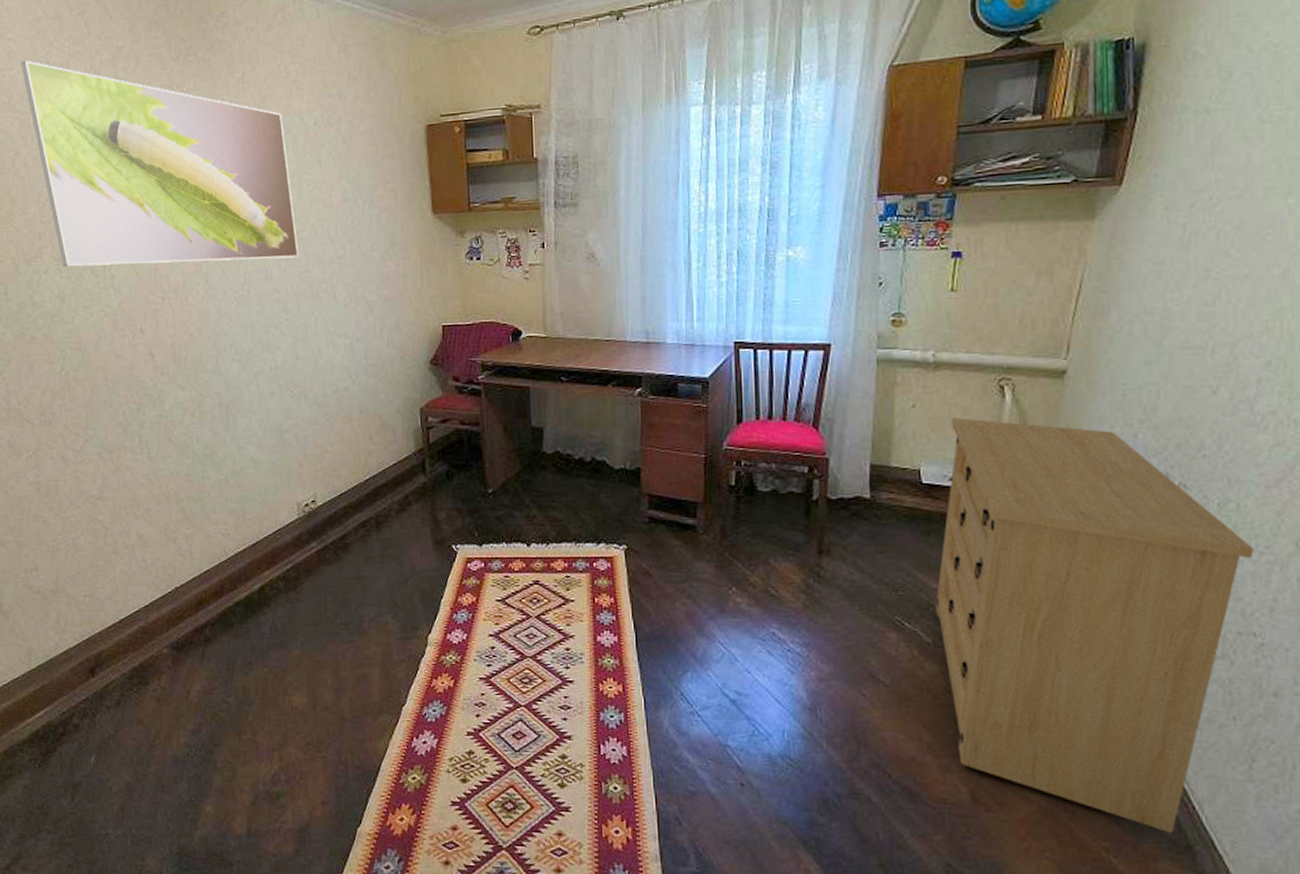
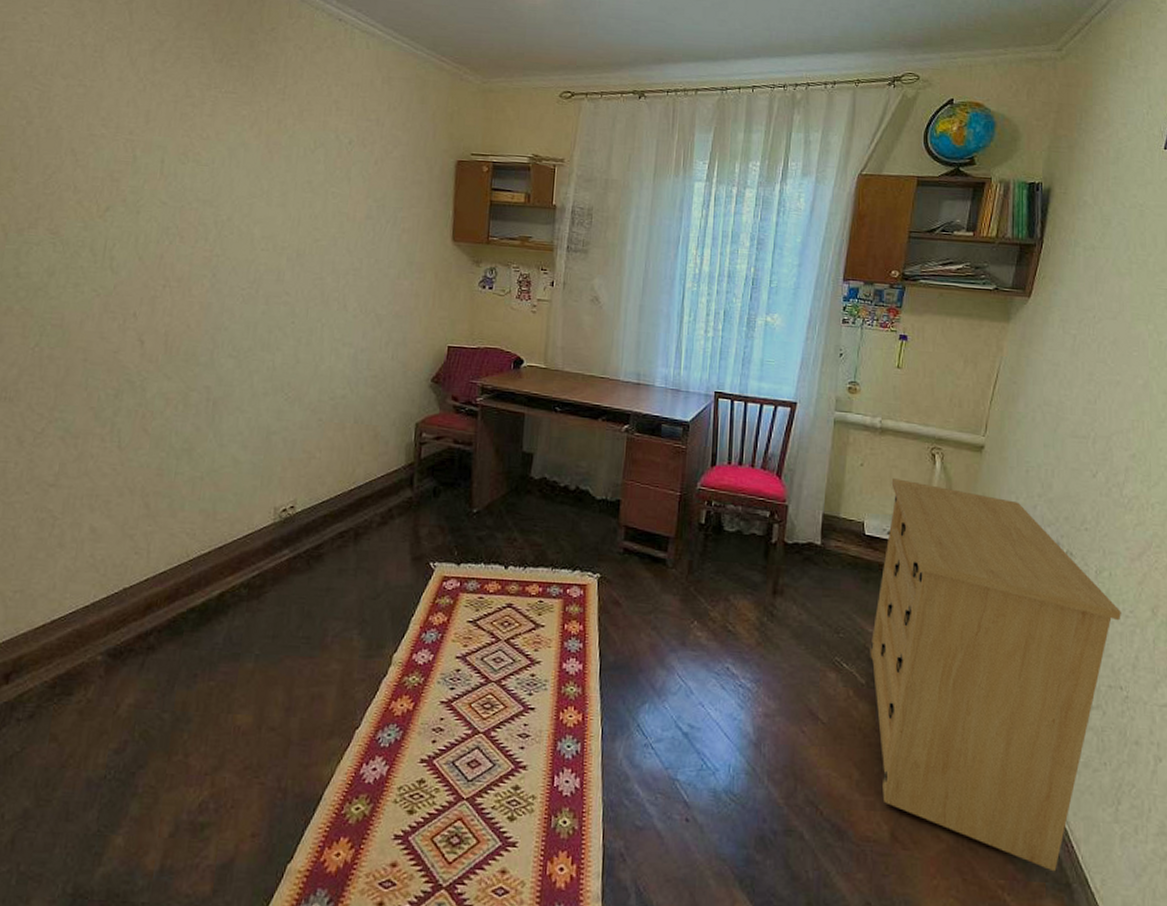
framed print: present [20,60,298,267] -> none [51,35,318,264]

